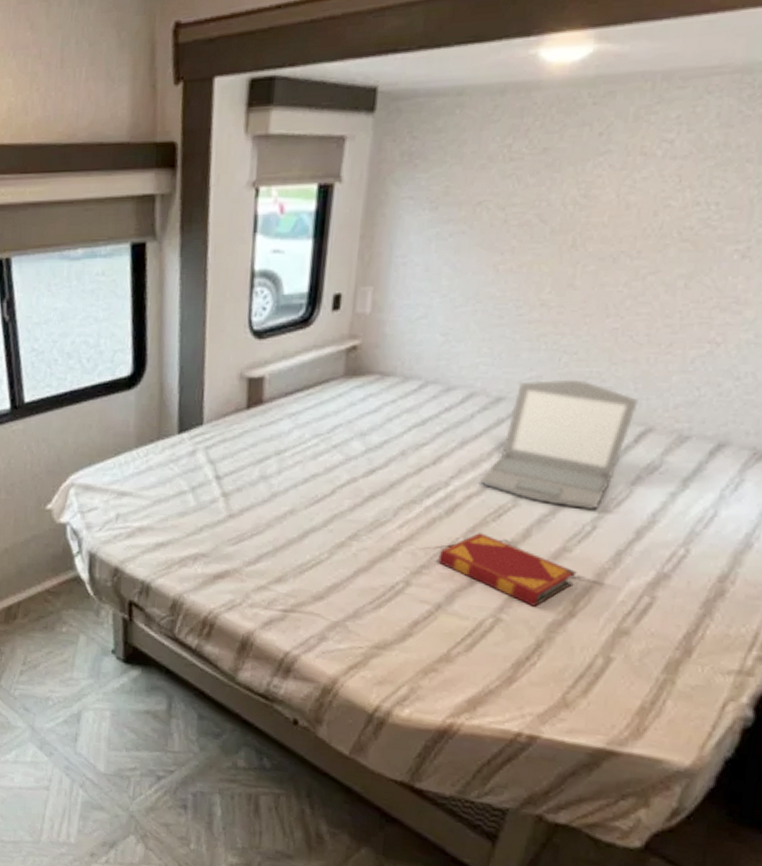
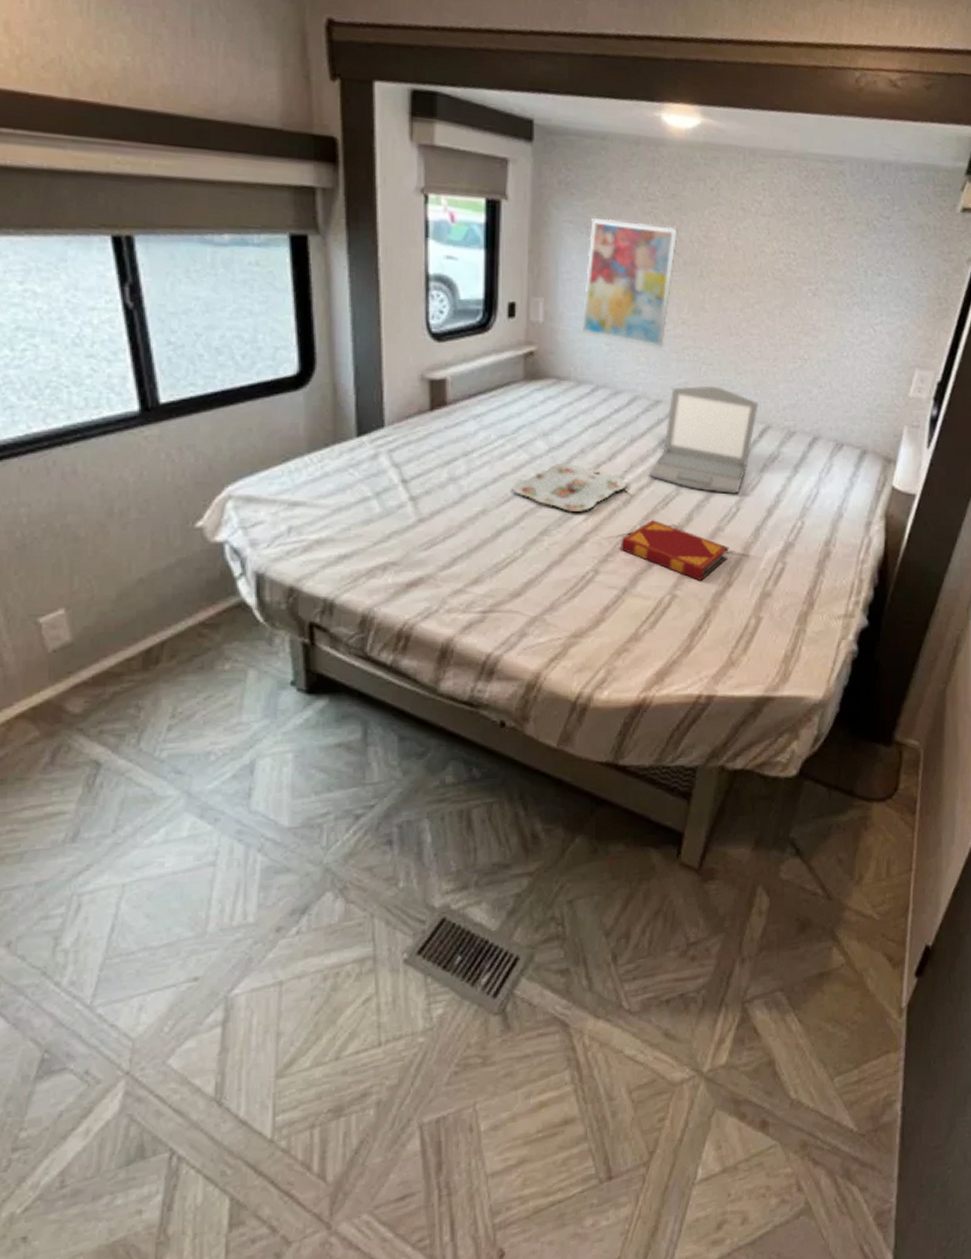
serving tray: none [323,465,452,519] -> present [512,463,626,513]
wall art: none [413,188,547,337] -> present [581,218,678,349]

